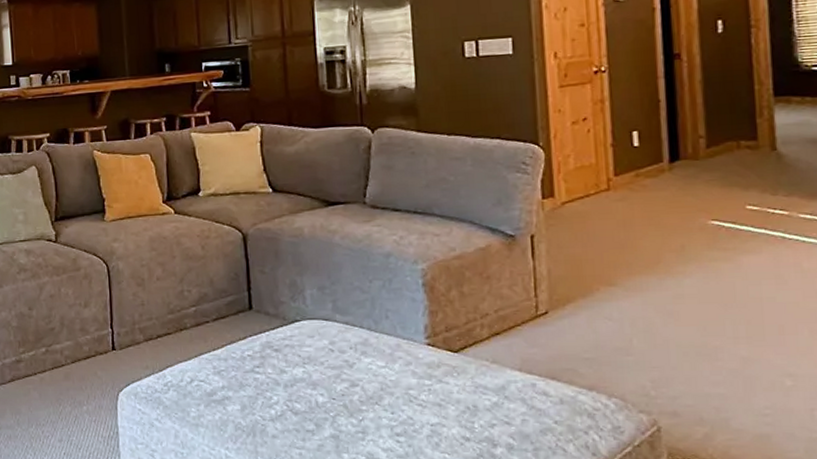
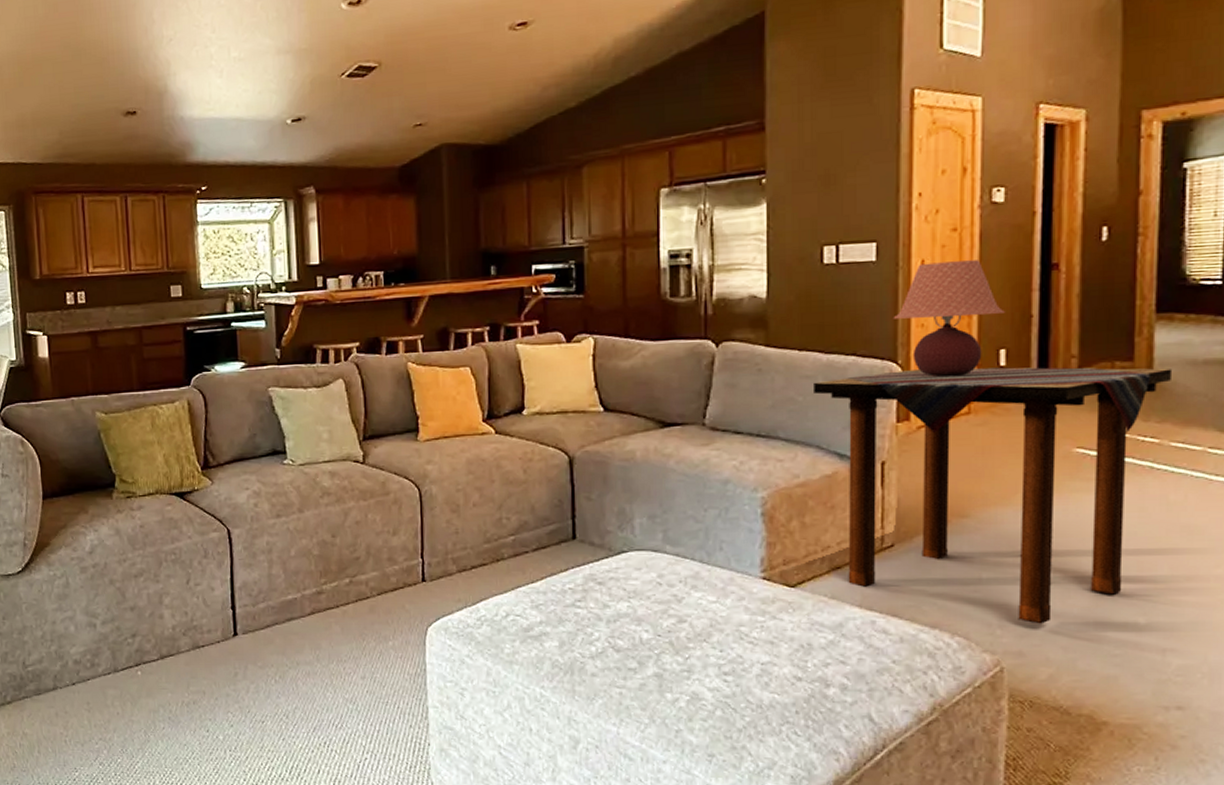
side table: none [463,146,794,386] -> present [814,367,1171,624]
table lamp: none [532,51,634,157] -> present [893,260,1005,377]

